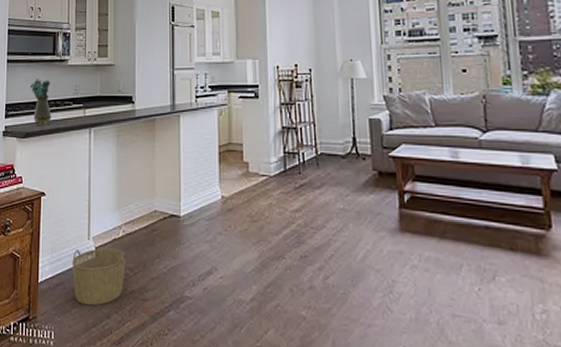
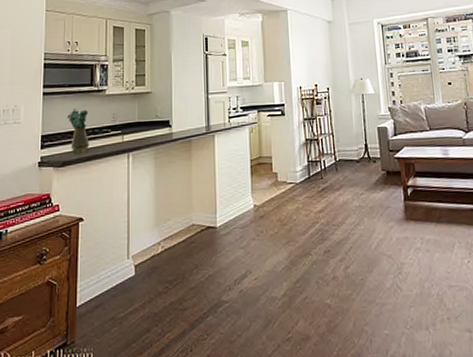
basket: present [72,247,127,306] -> none [112,264,166,323]

